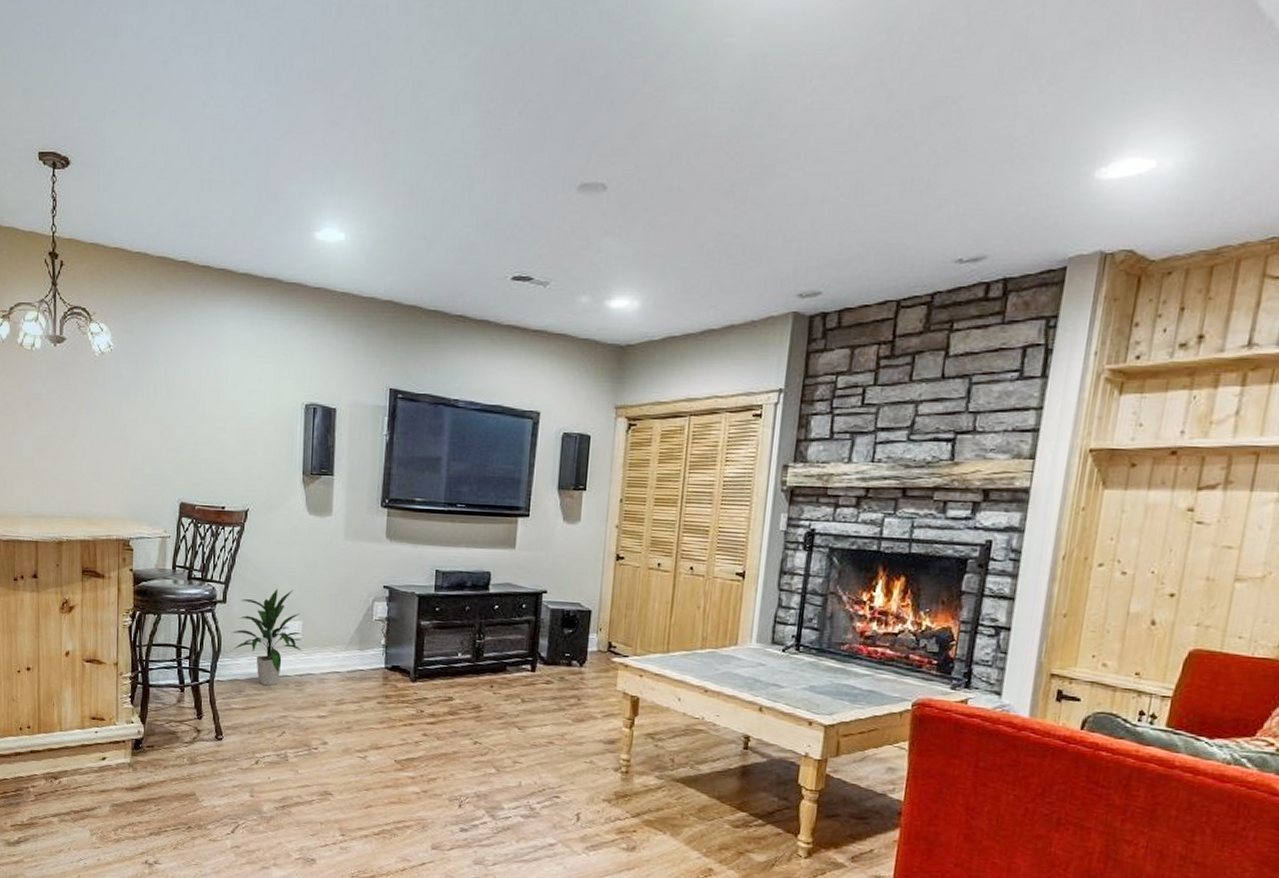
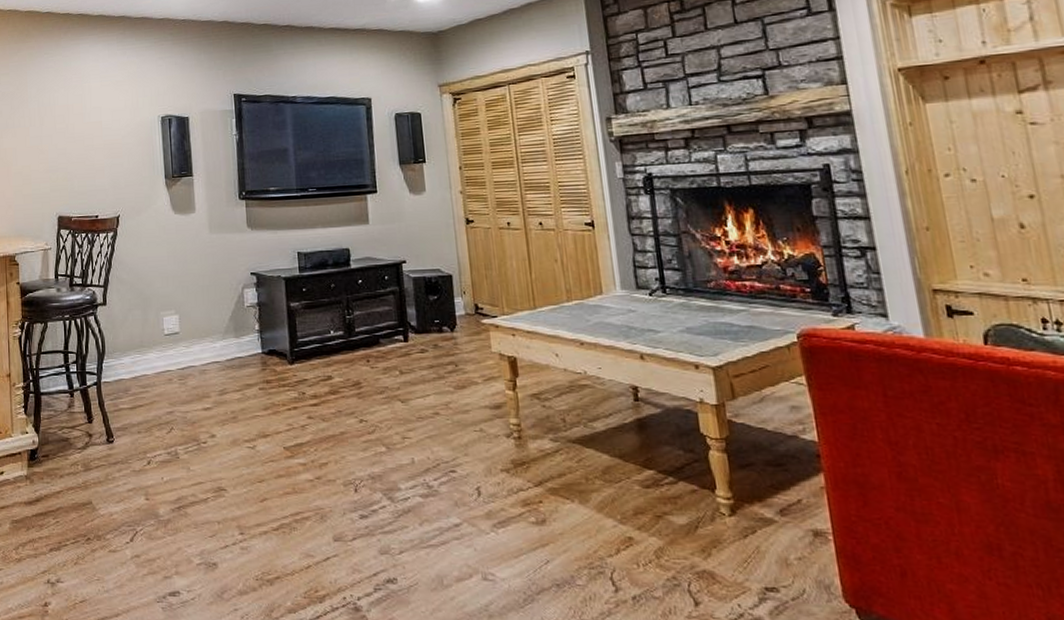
indoor plant: present [231,588,303,686] -> none [113,285,183,382]

